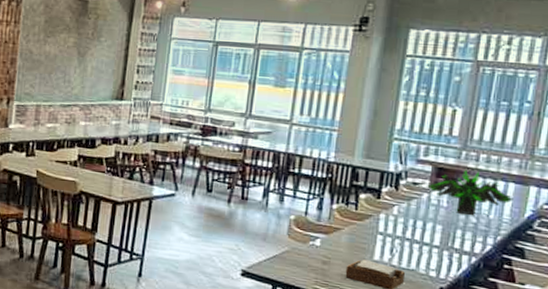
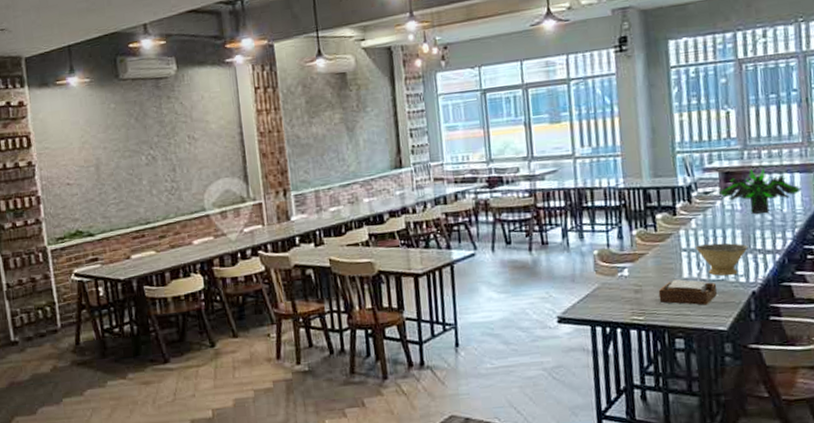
bowl: none [392,232,446,268] -> present [695,243,748,276]

